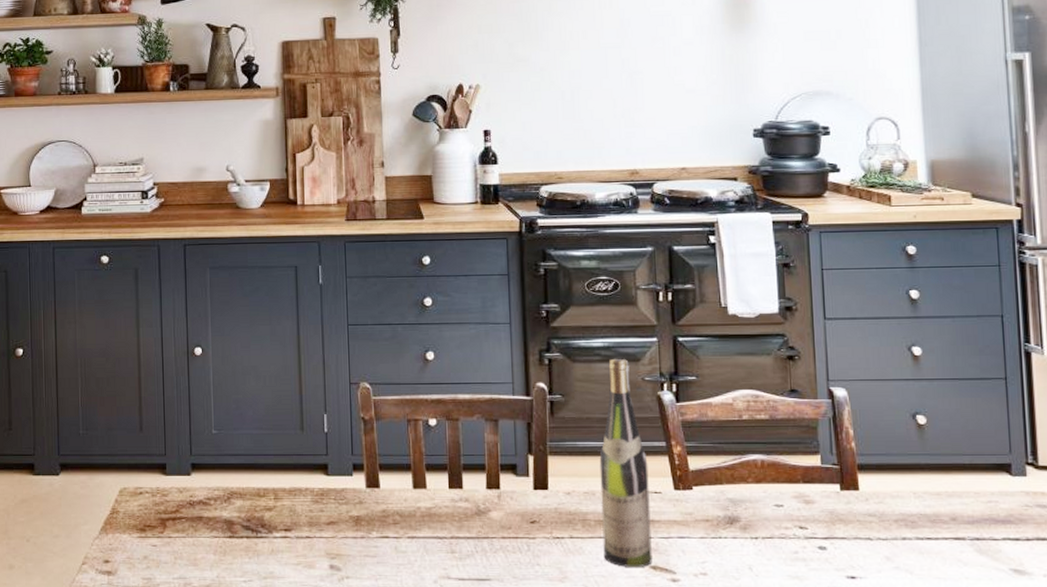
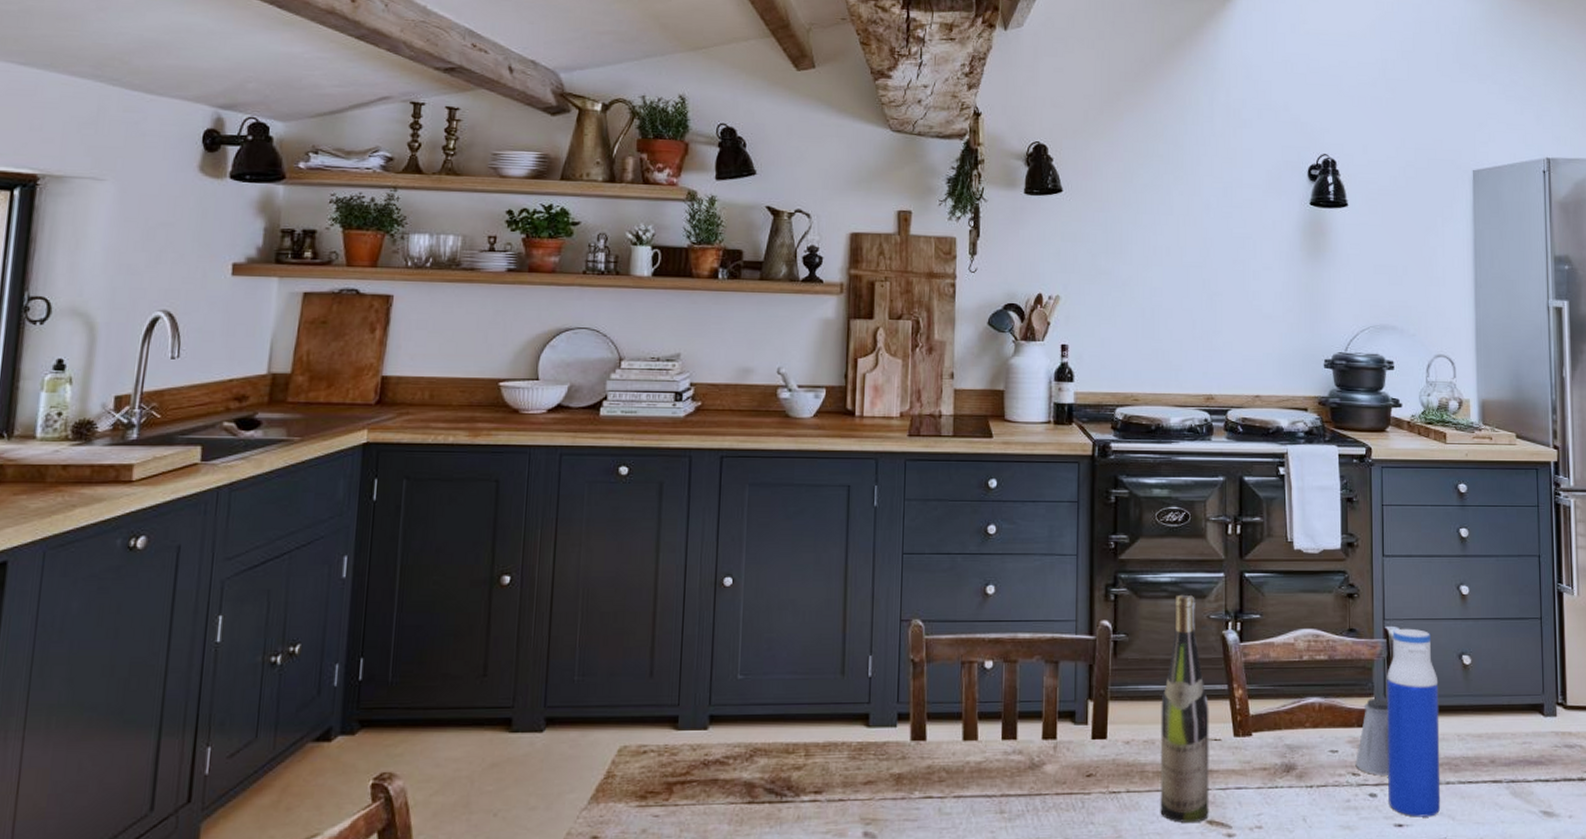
saltshaker: none [802,456,839,530] -> present [1355,699,1389,776]
water bottle: none [833,389,897,571] -> present [1387,628,1441,817]

